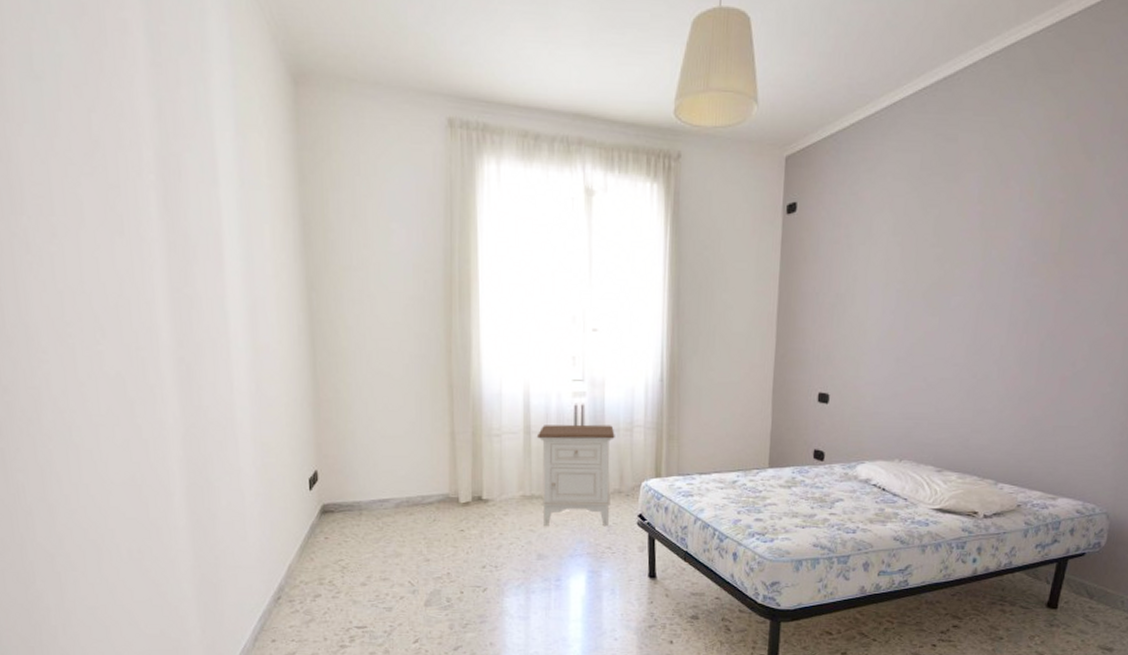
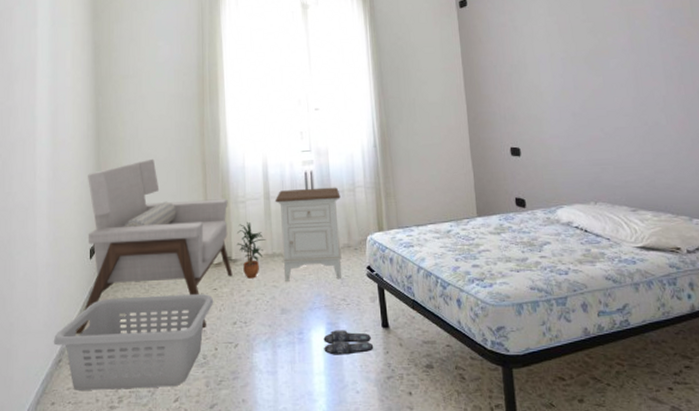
laundry basket: none [269,534,460,629] -> present [53,294,214,390]
armchair: none [296,376,483,572] -> present [75,158,233,335]
potted plant: none [489,458,524,521] -> present [237,221,266,279]
slippers: none [583,578,636,603] -> present [323,330,373,355]

